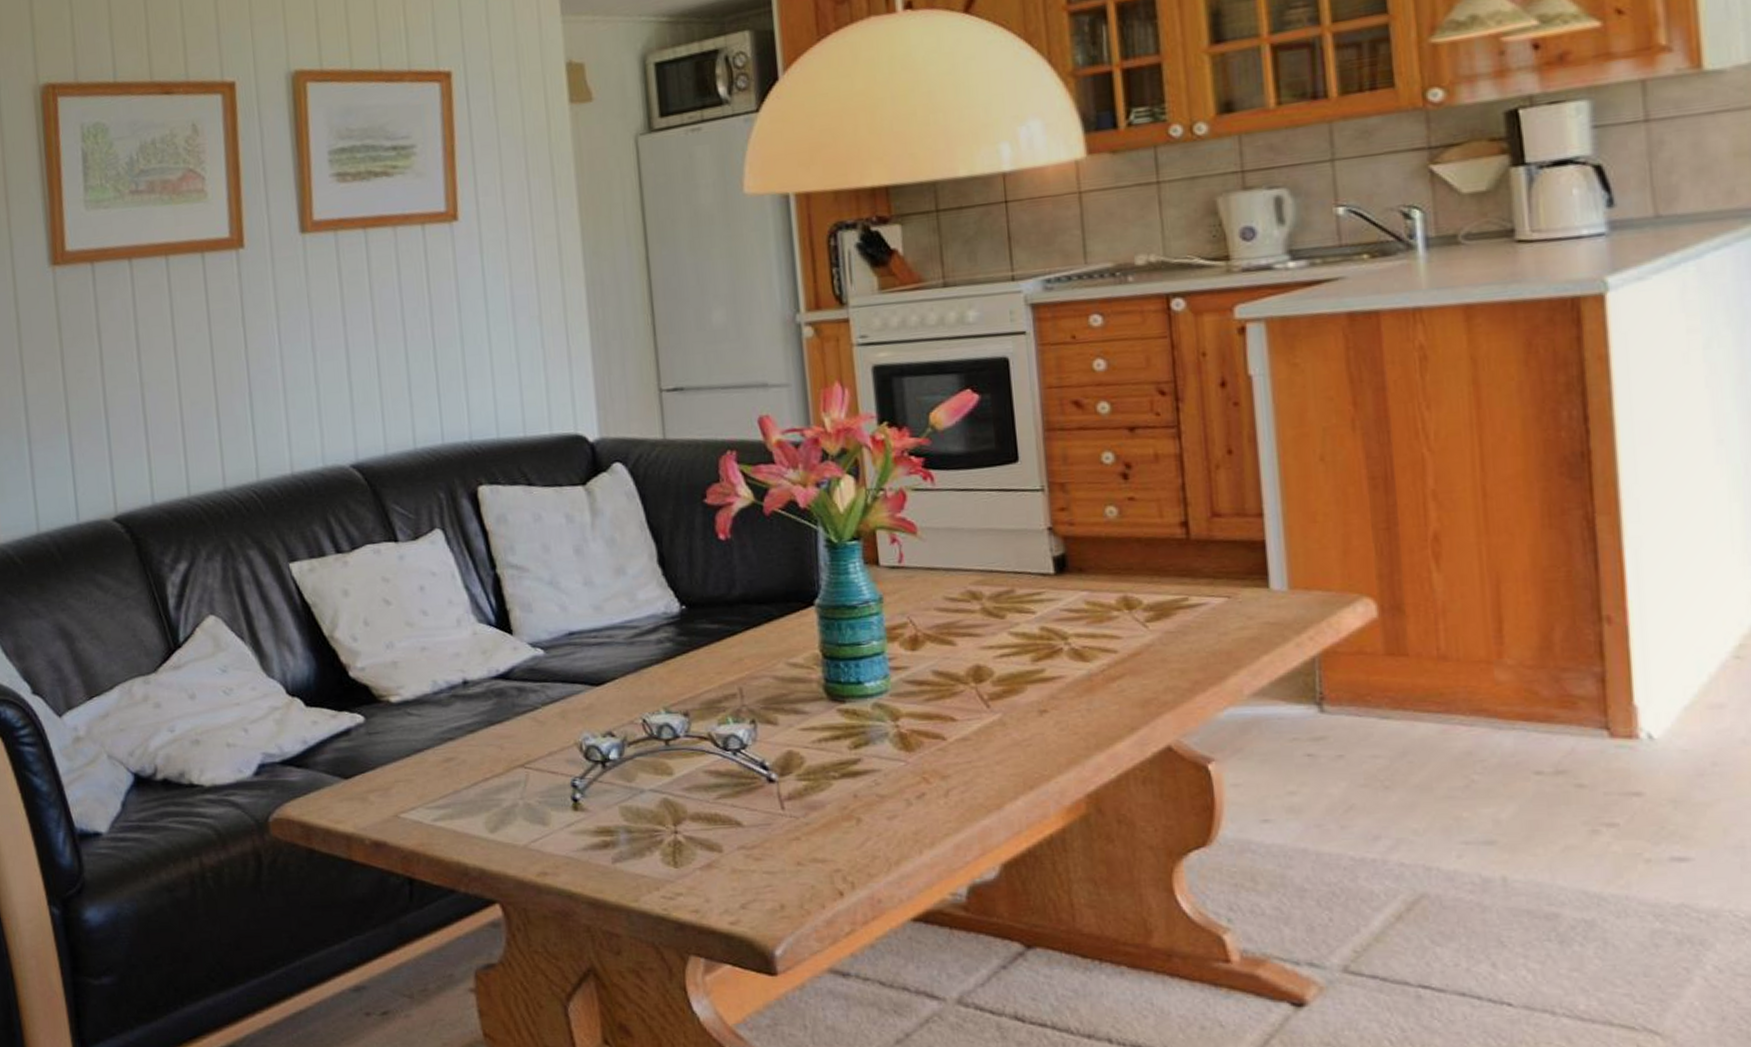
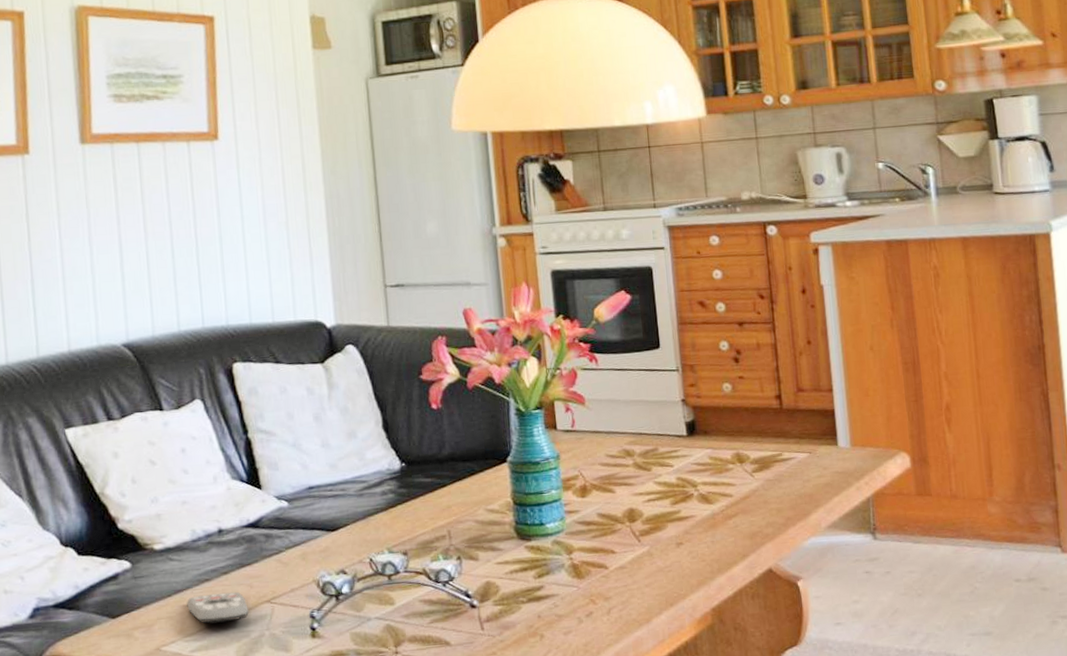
remote control: none [428,753,499,789] -> present [187,591,249,624]

